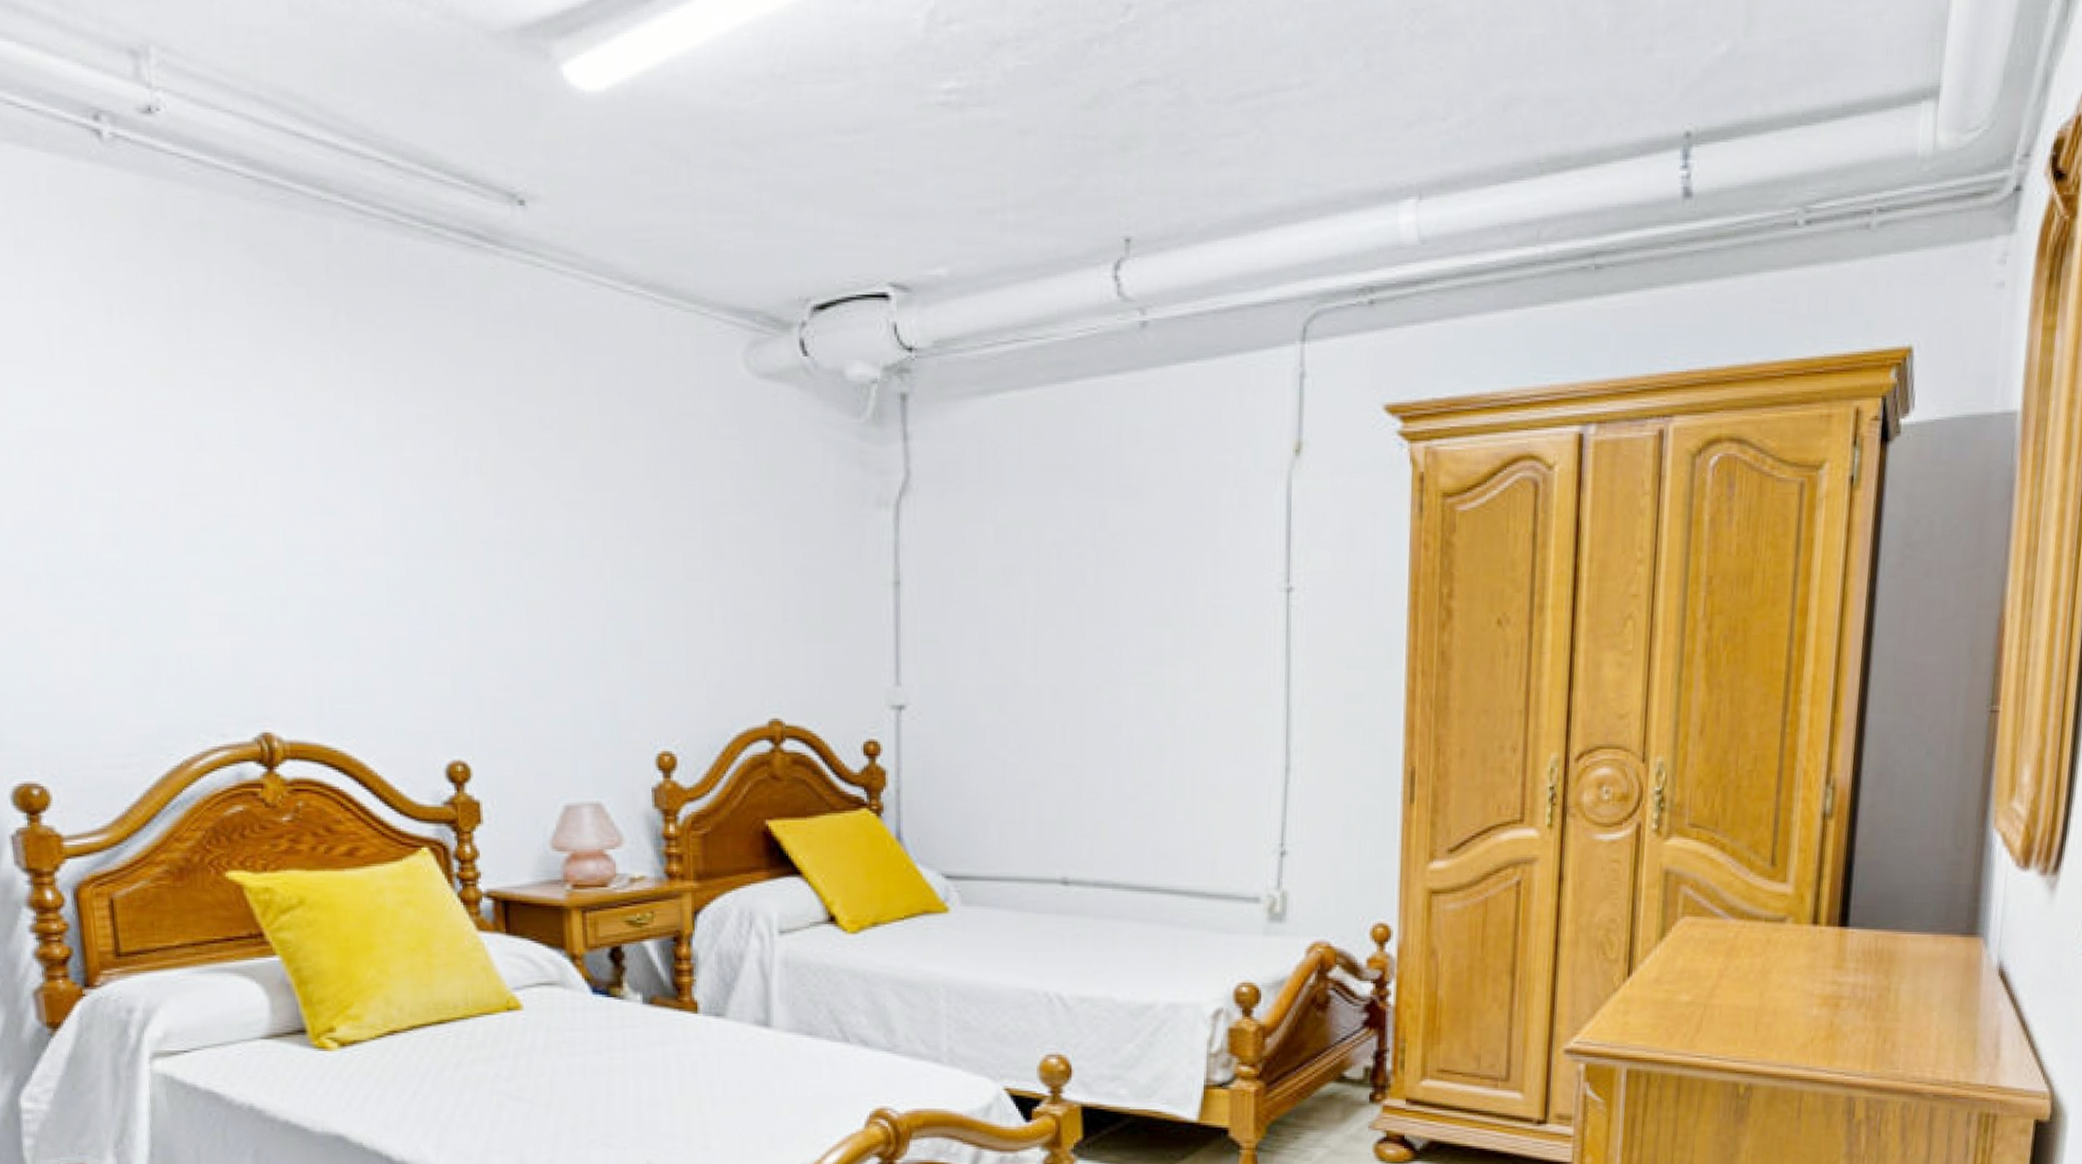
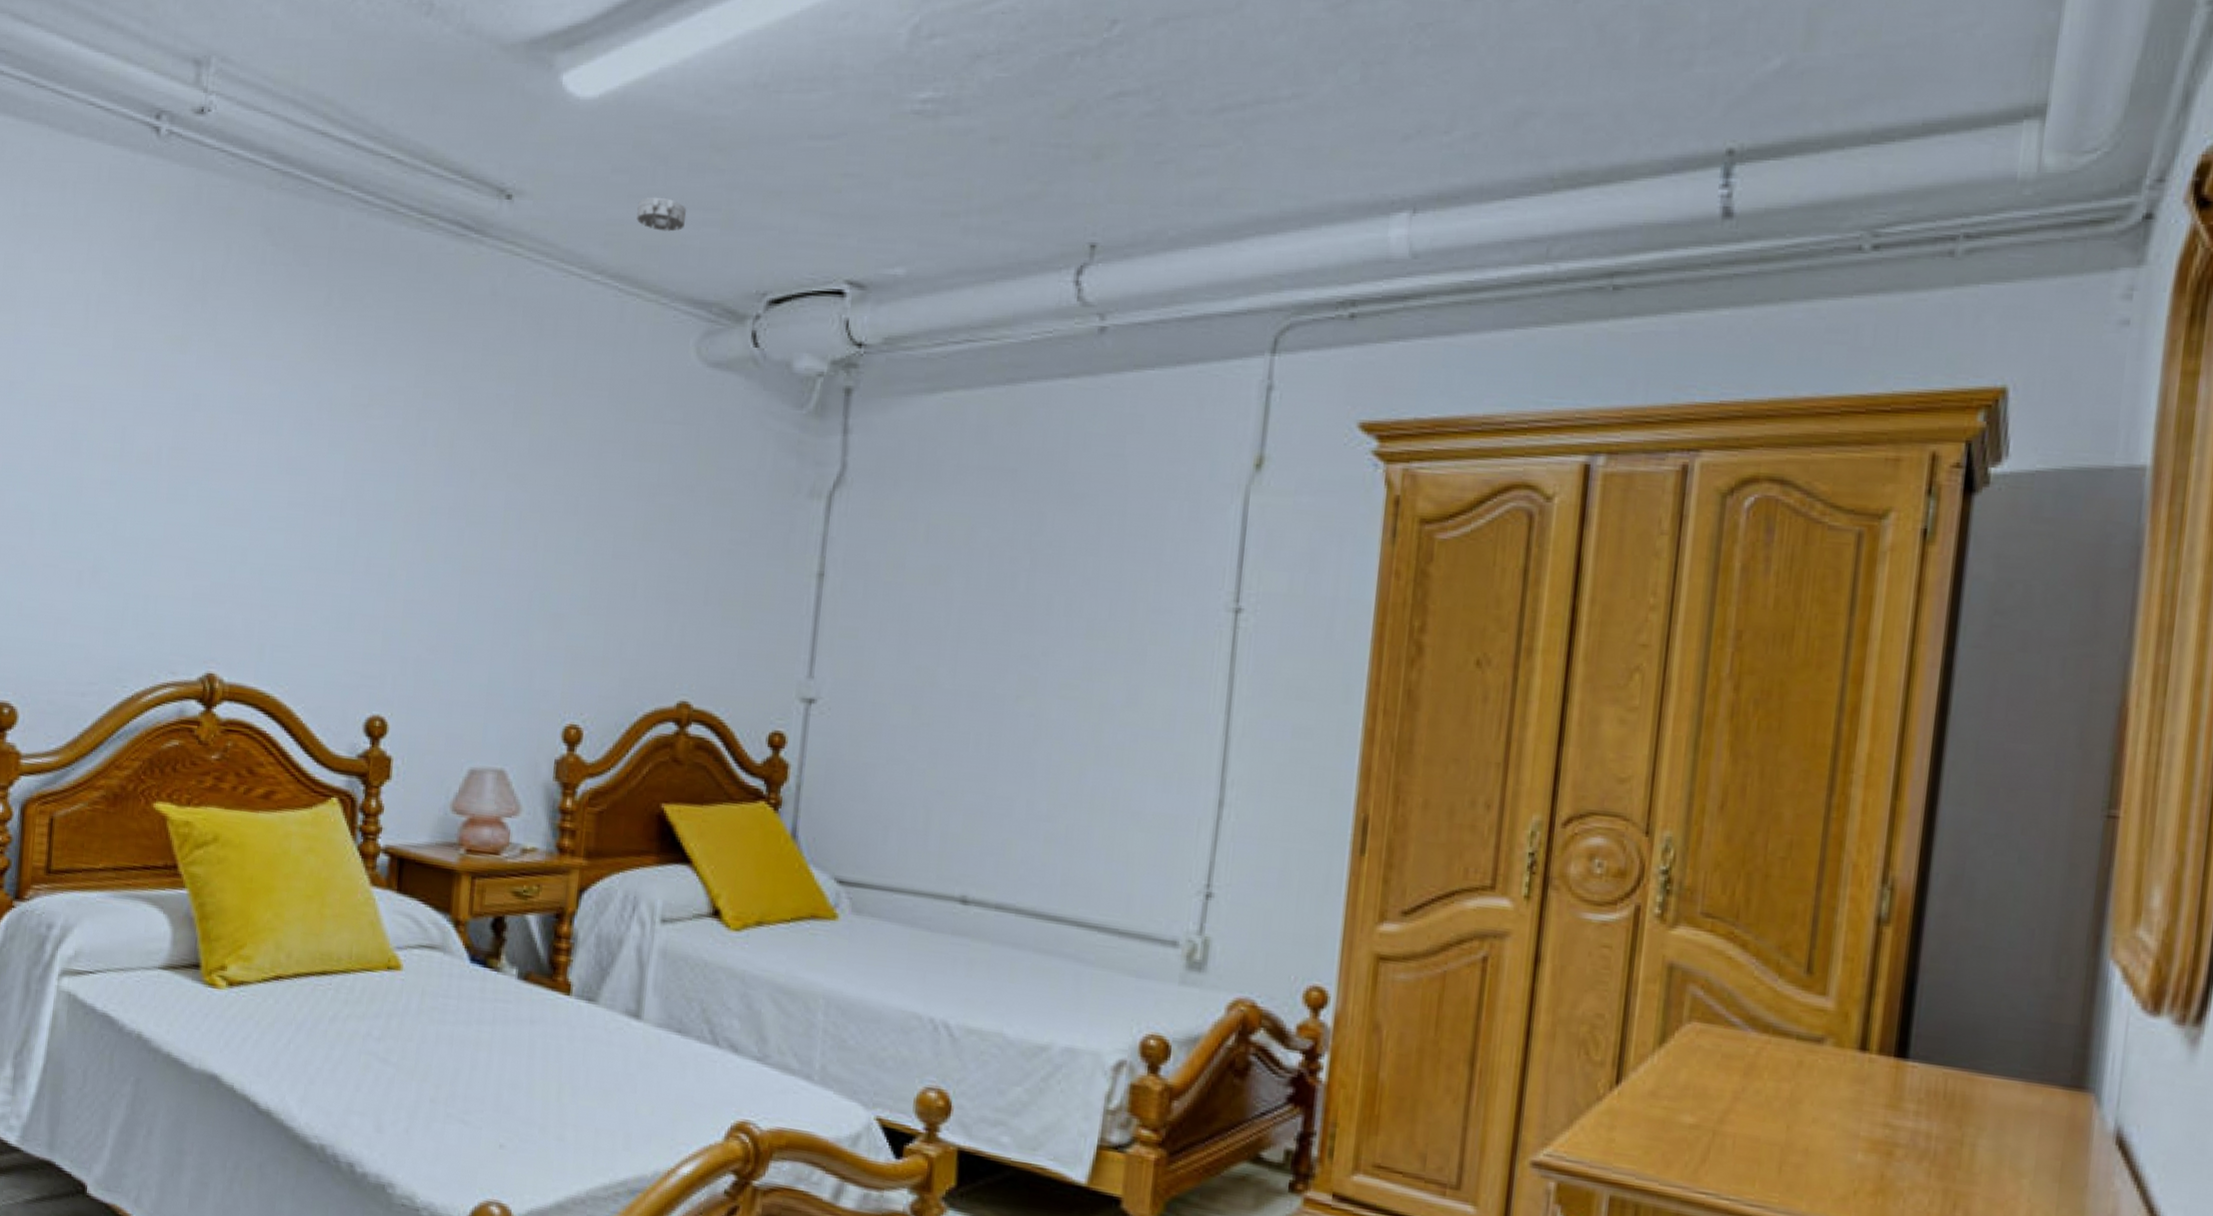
smoke detector: none [663,199,717,236] -> present [636,197,687,232]

